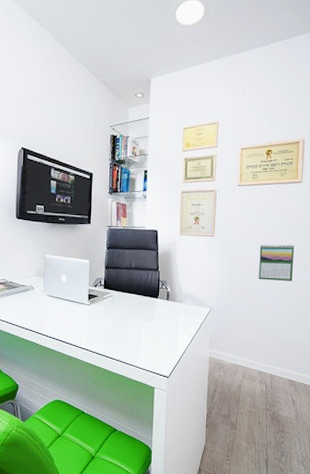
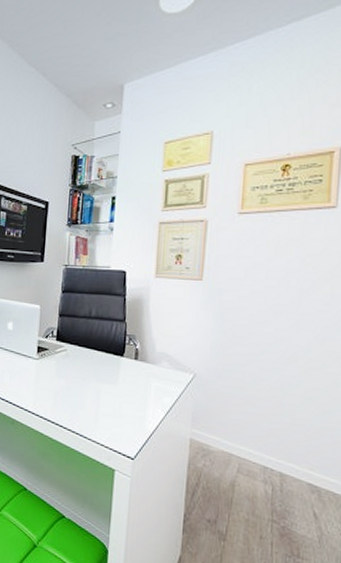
calendar: present [259,244,295,282] -> none [266,292,323,346]

